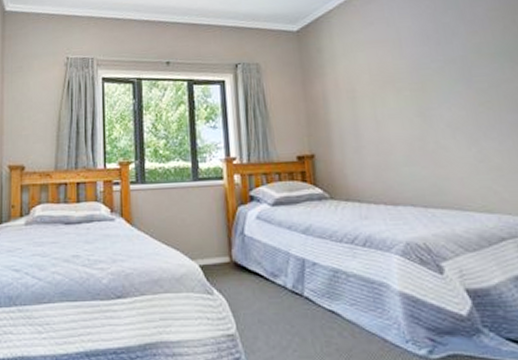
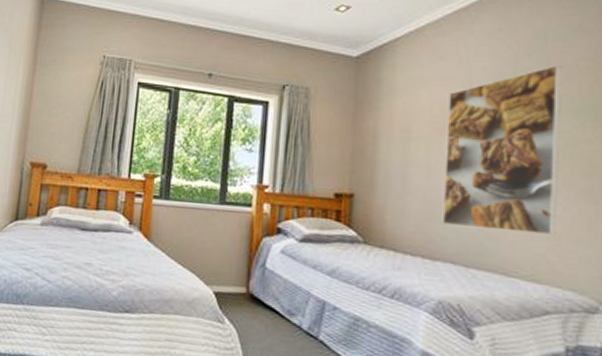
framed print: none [383,17,498,172] -> present [442,64,563,235]

